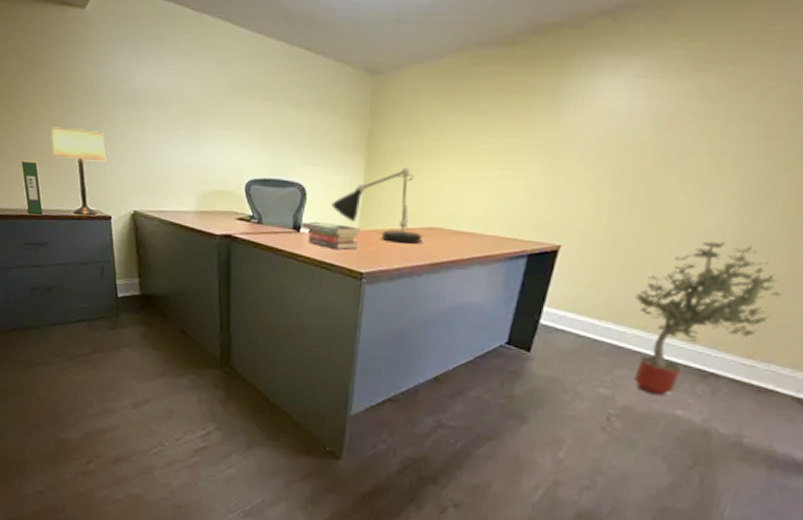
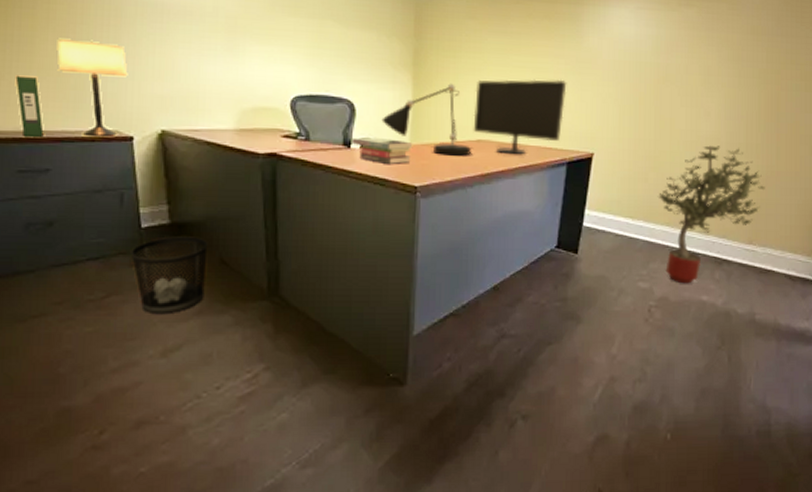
waste bin: none [109,306,171,373] -> present [130,236,208,315]
computer monitor: none [425,162,537,245] -> present [473,79,567,155]

